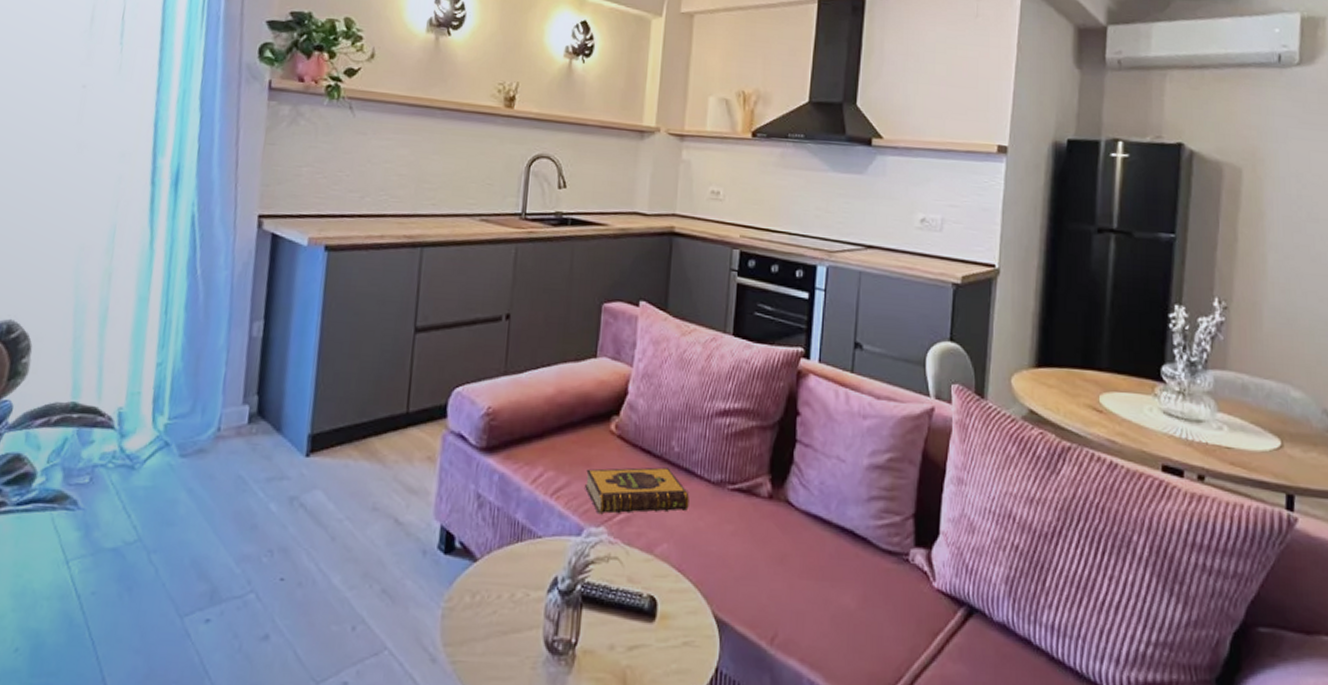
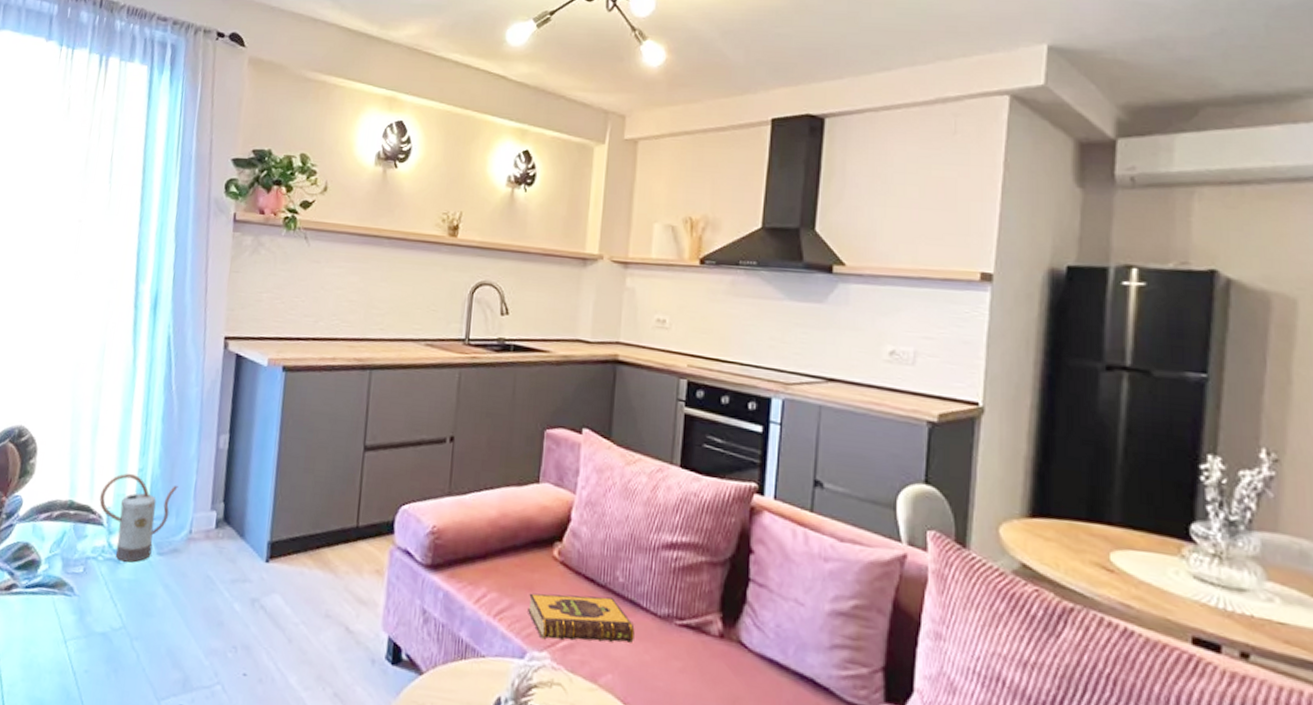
watering can: none [109,368,205,468] -> present [99,473,179,563]

